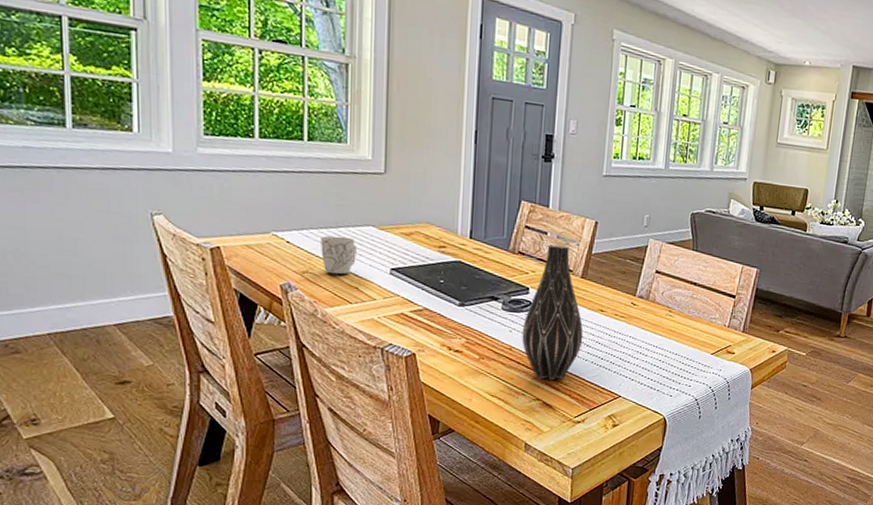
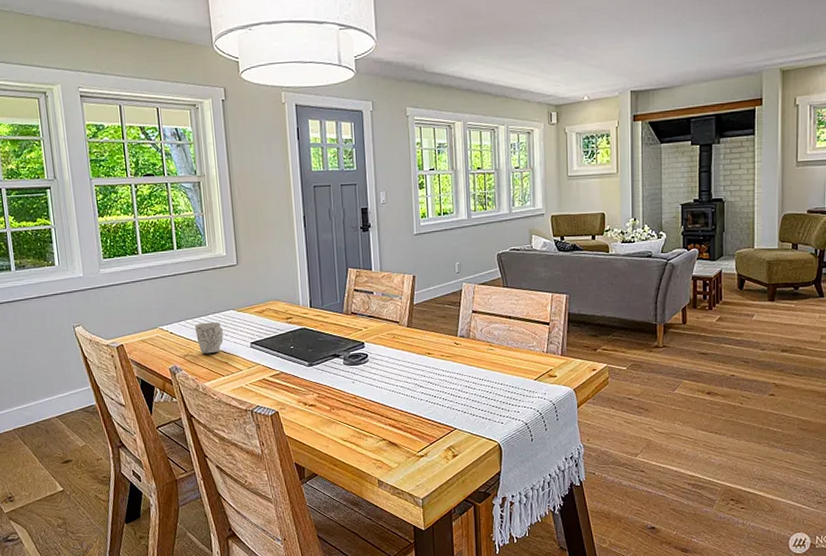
vase: present [522,244,584,379] -> none [363,301,416,421]

